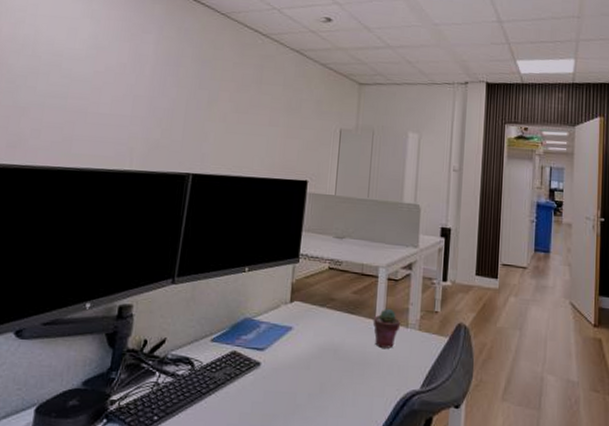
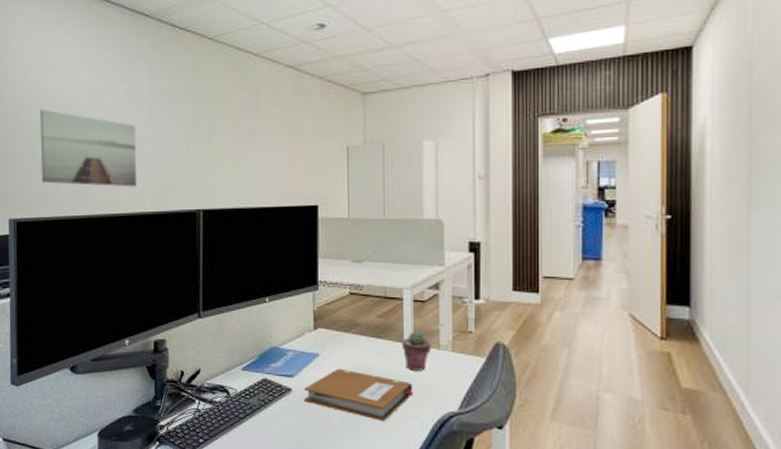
wall art: none [20,55,135,144] -> present [40,109,137,187]
notebook: none [272,343,381,400] -> present [304,368,415,422]

